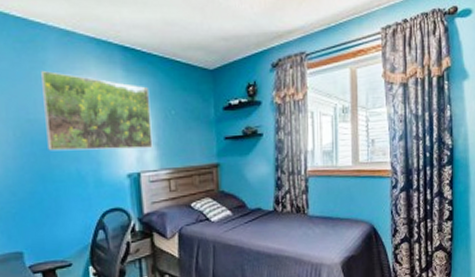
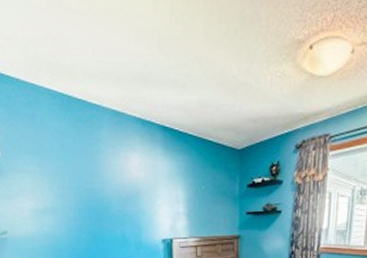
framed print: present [40,71,153,151] -> none [95,147,184,218]

